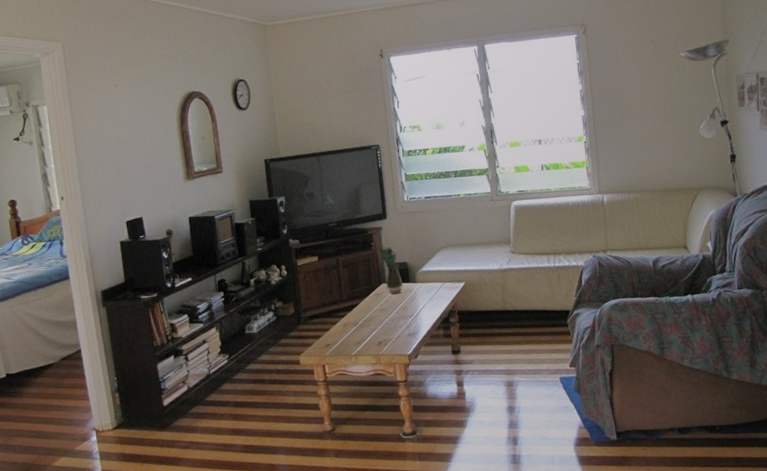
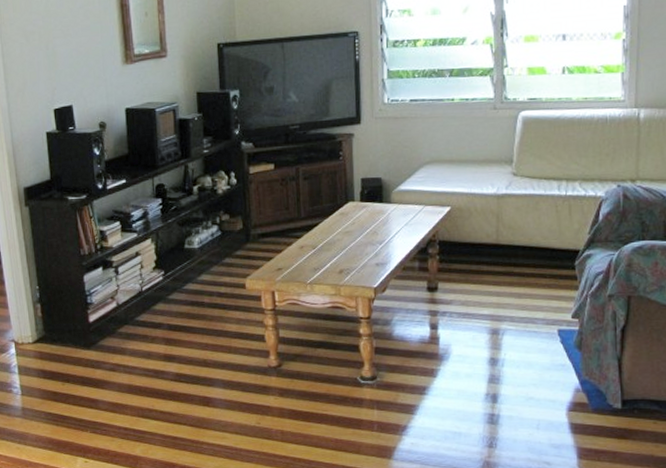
vase: present [379,245,403,295] -> none [348,156,375,216]

